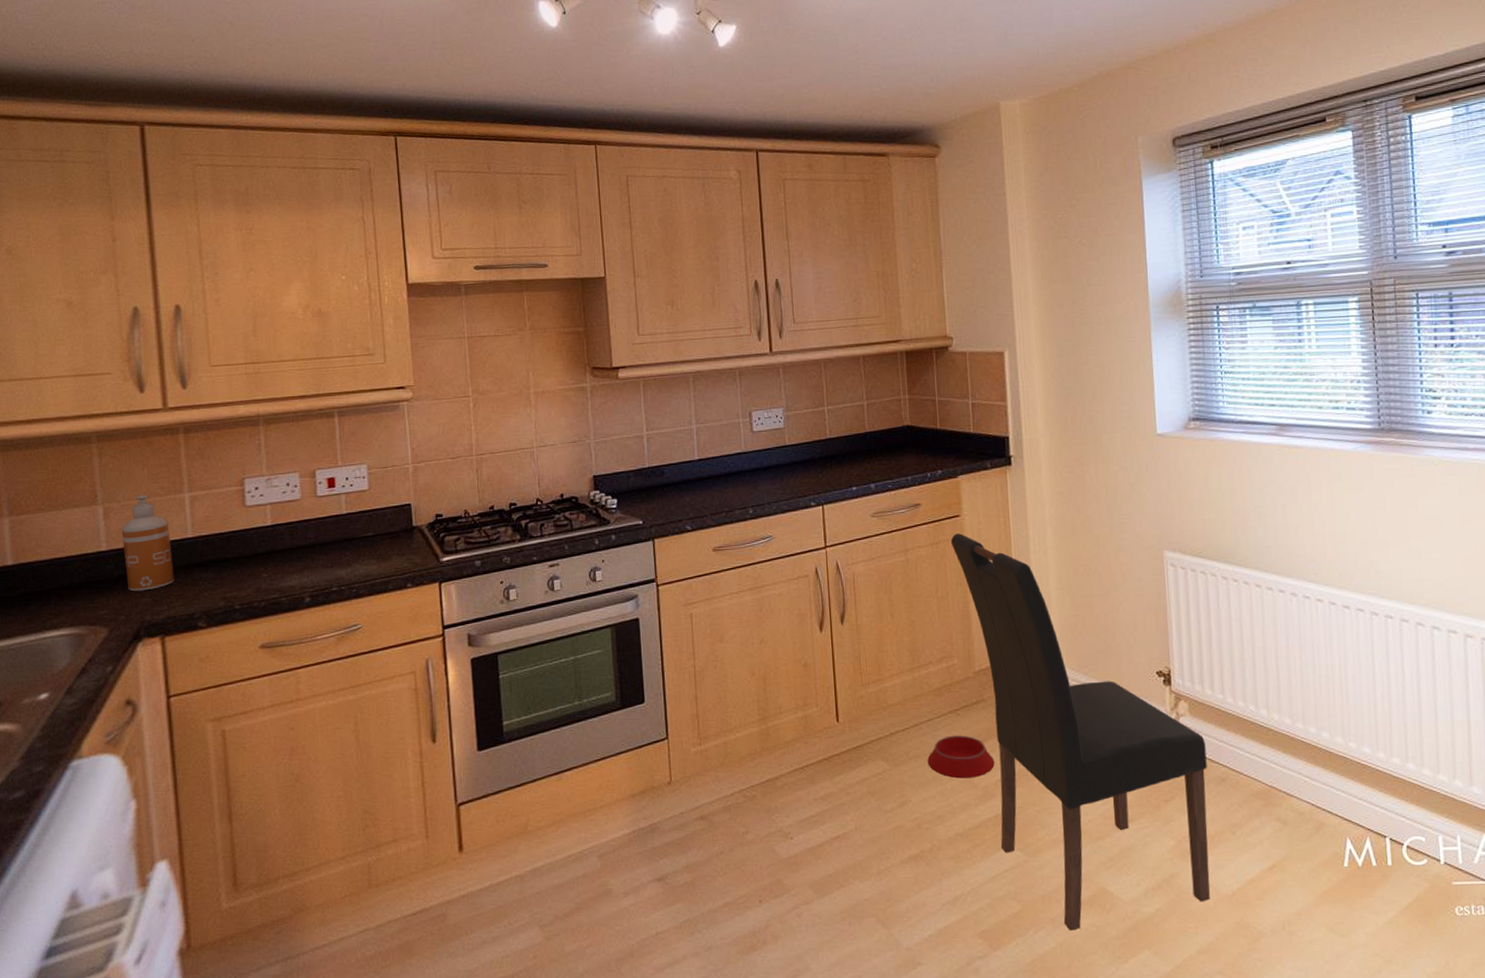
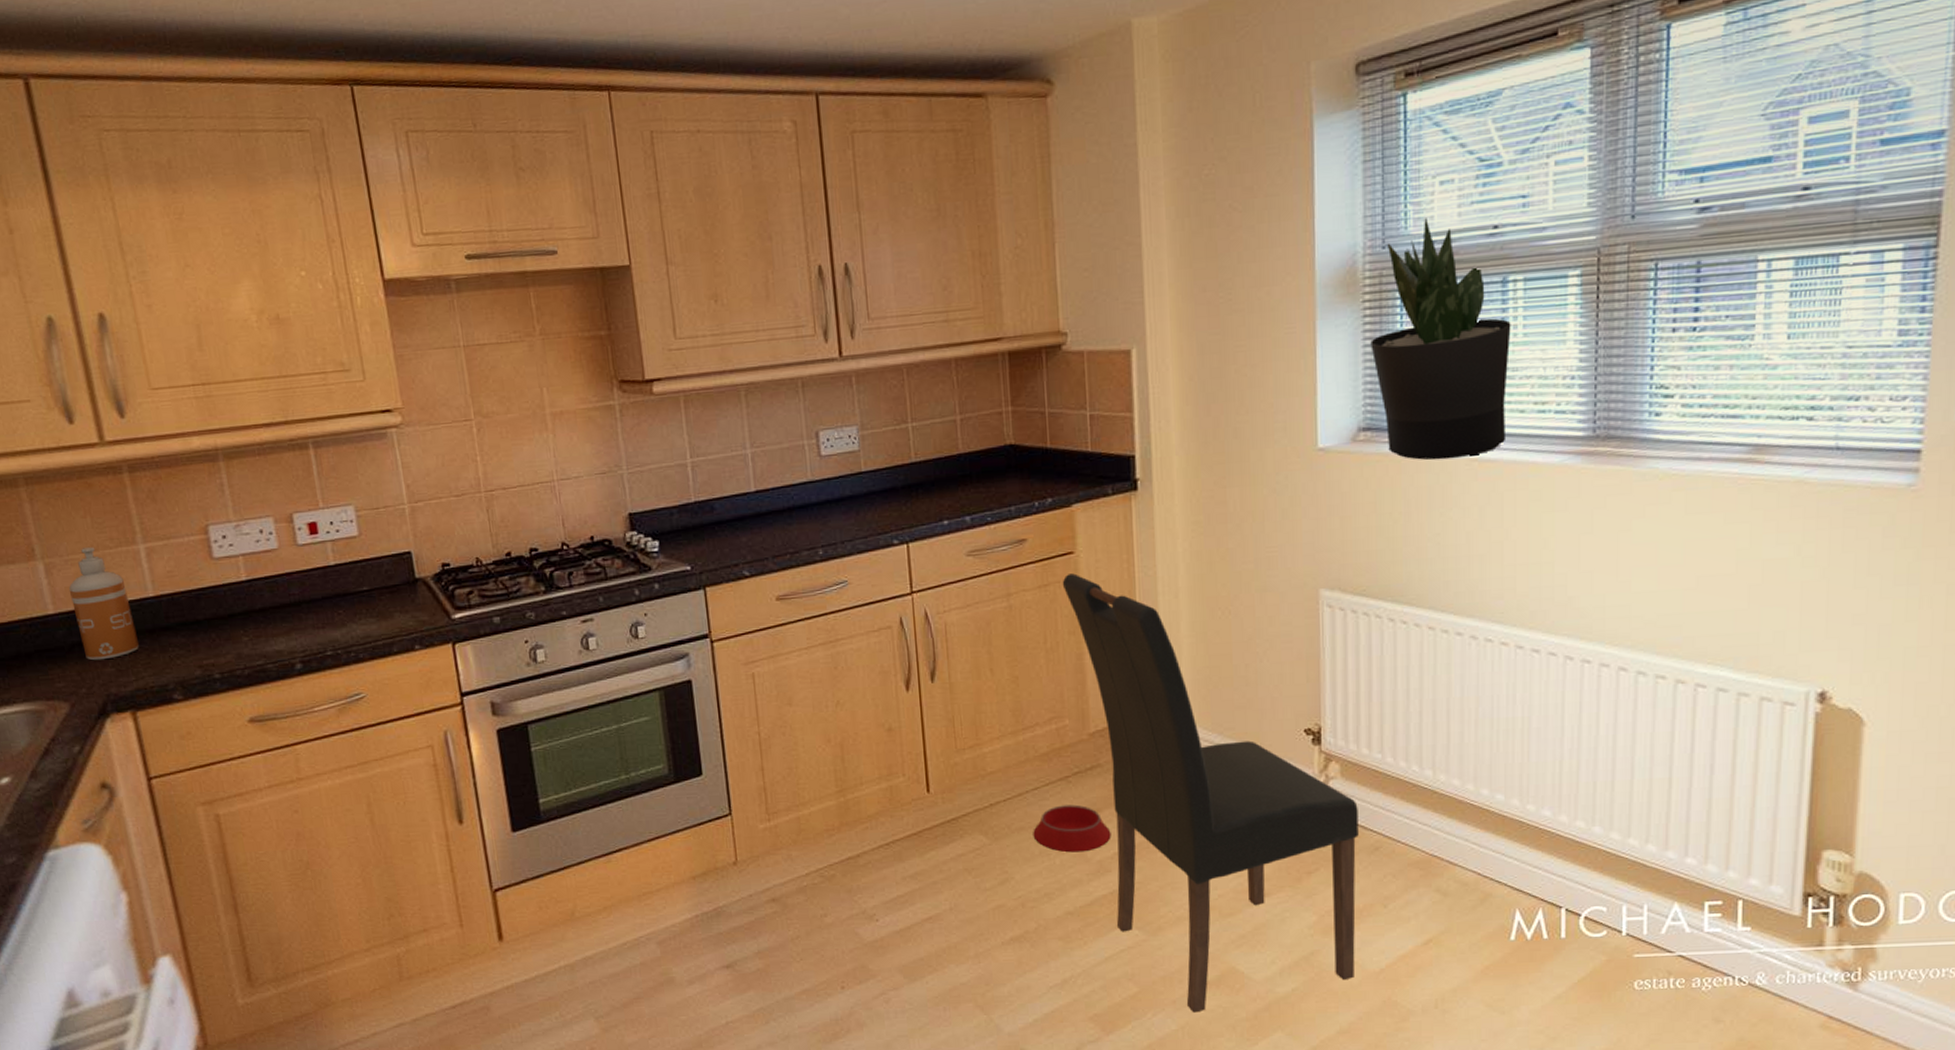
planter: none [1195,255,1309,446] -> present [1370,218,1511,461]

